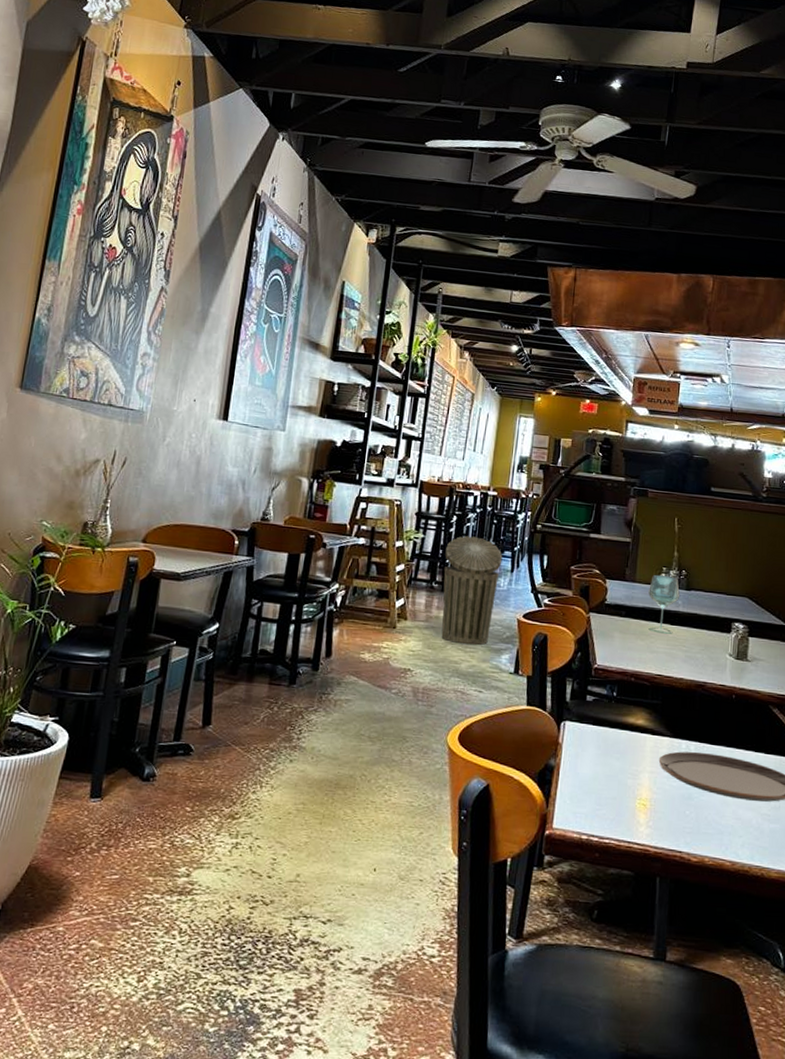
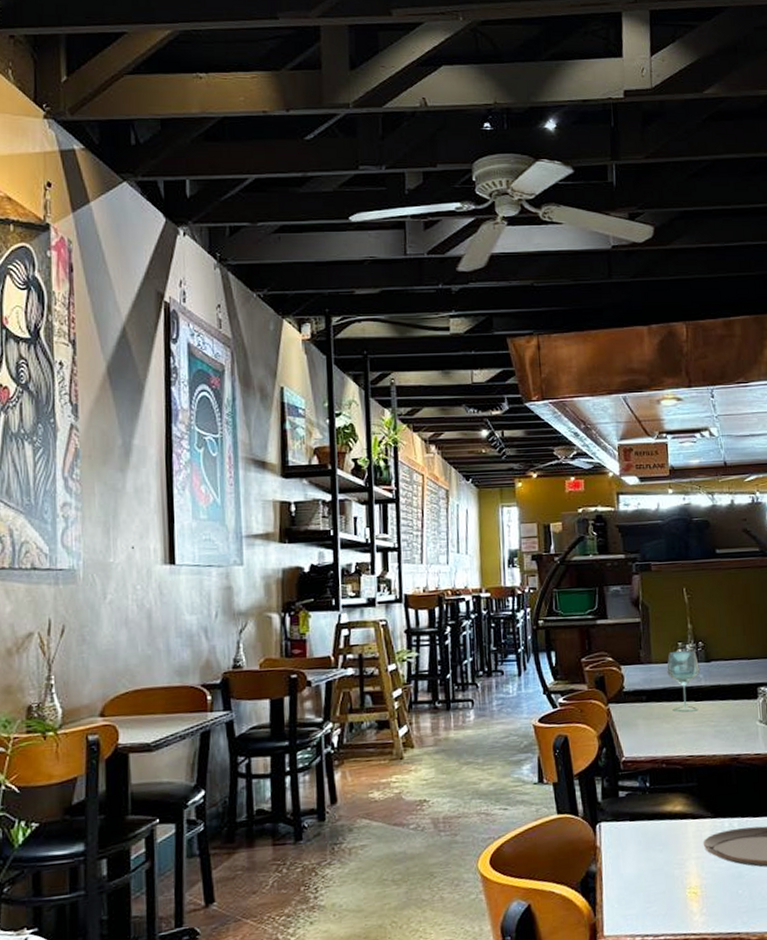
trash can: present [441,535,503,645] -> none [444,645,507,763]

